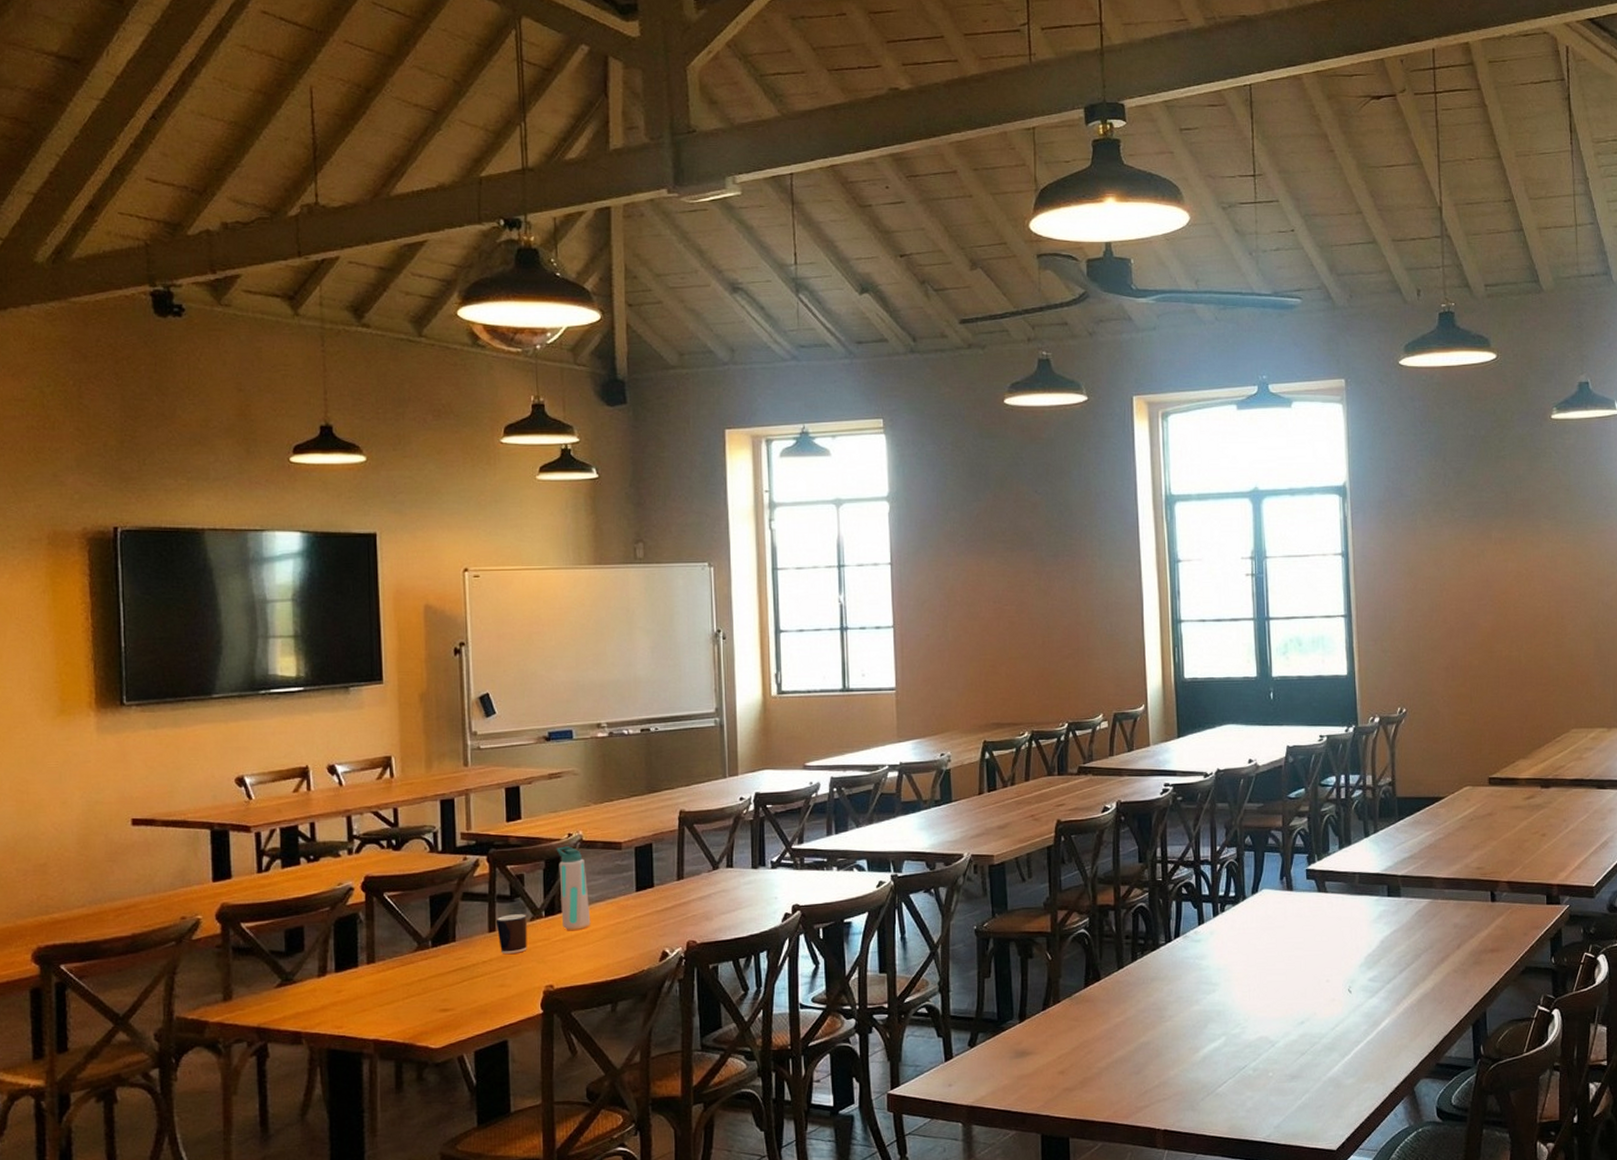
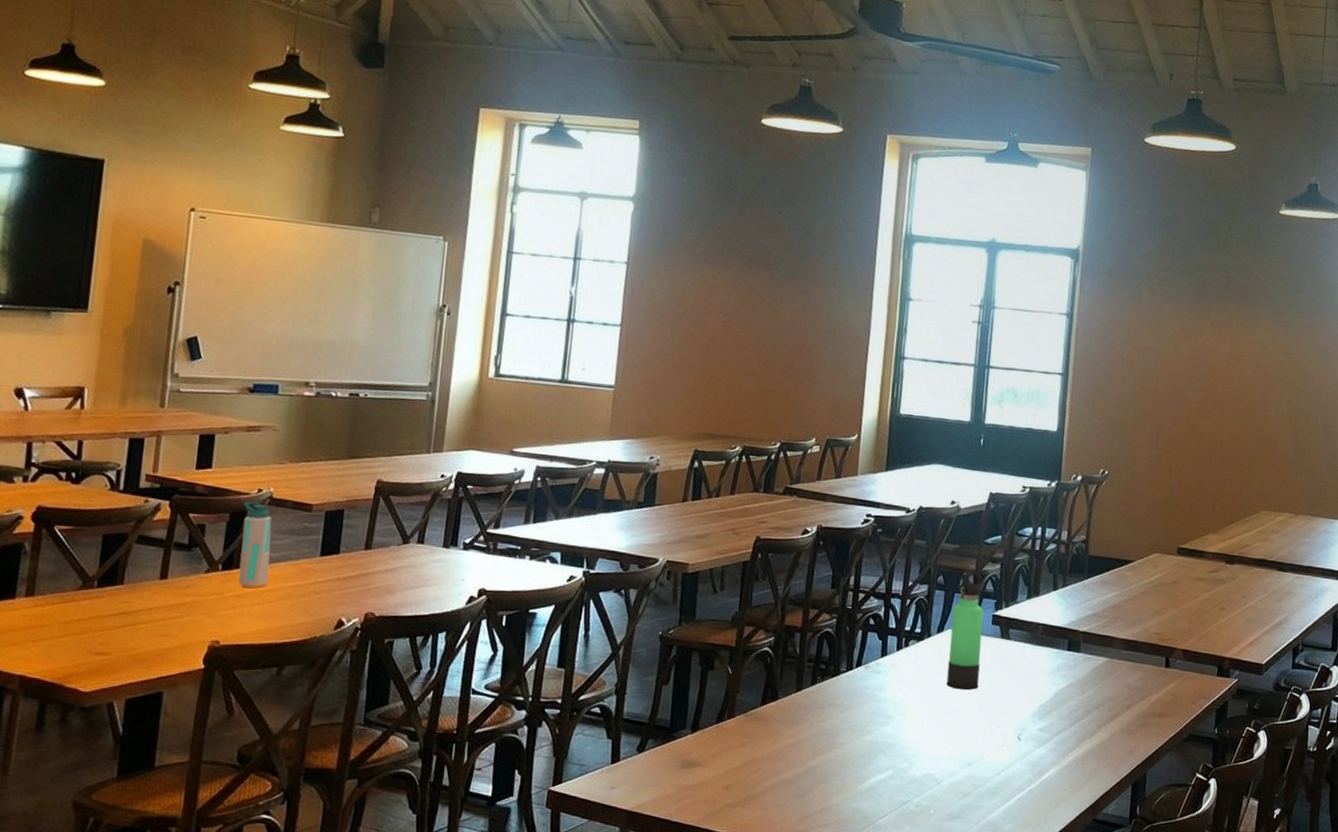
mug: present [495,914,528,955] -> none [168,563,204,605]
thermos bottle: none [1264,828,1301,948] -> present [946,571,984,690]

